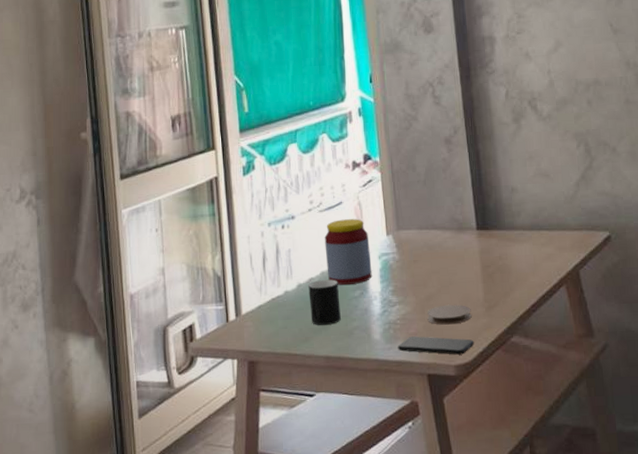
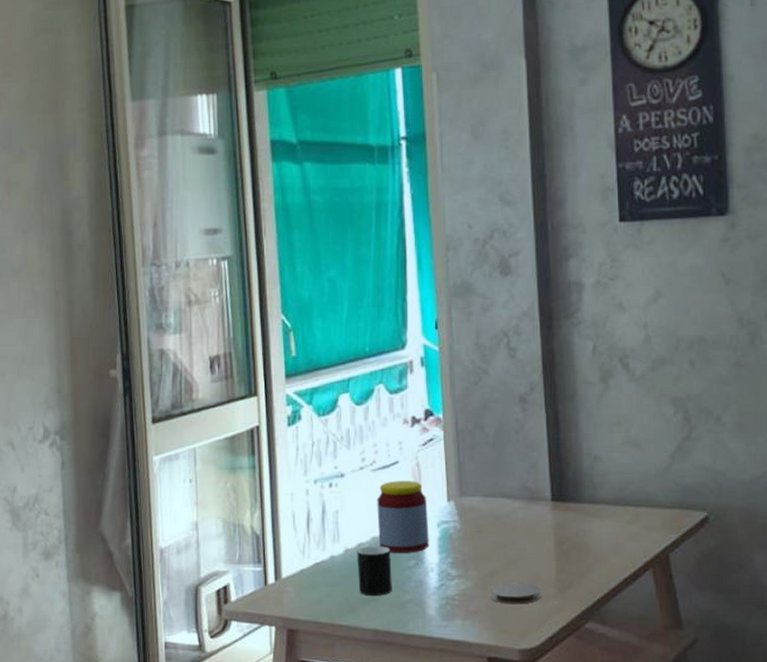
smartphone: present [397,336,474,355] -> none [455,615,543,638]

